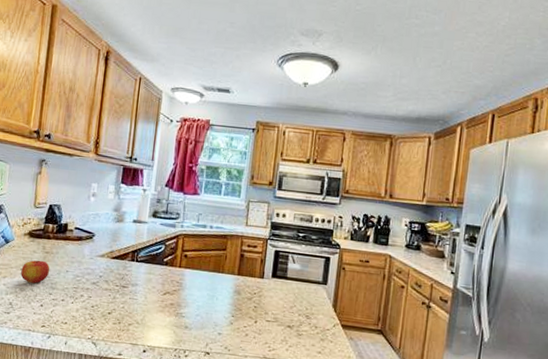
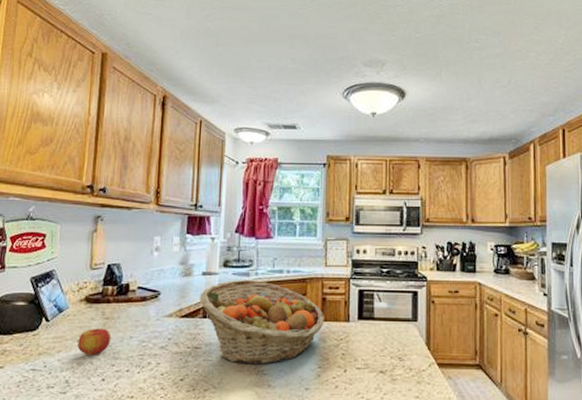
fruit basket: none [129,230,241,309] -> present [200,280,324,365]

